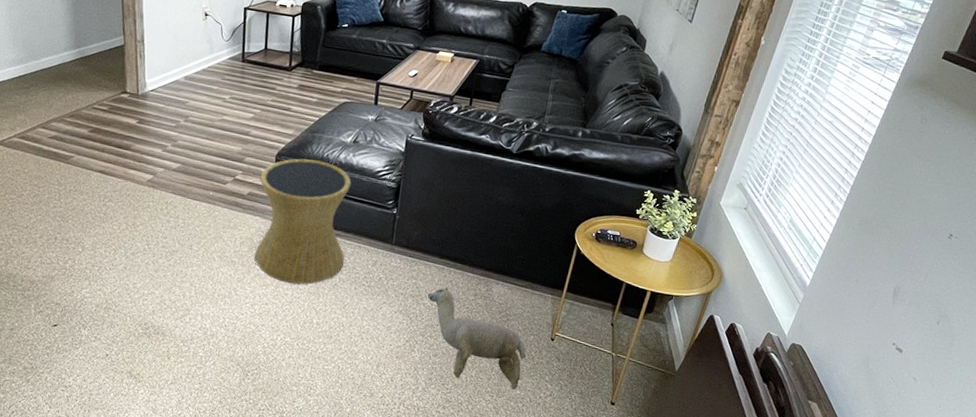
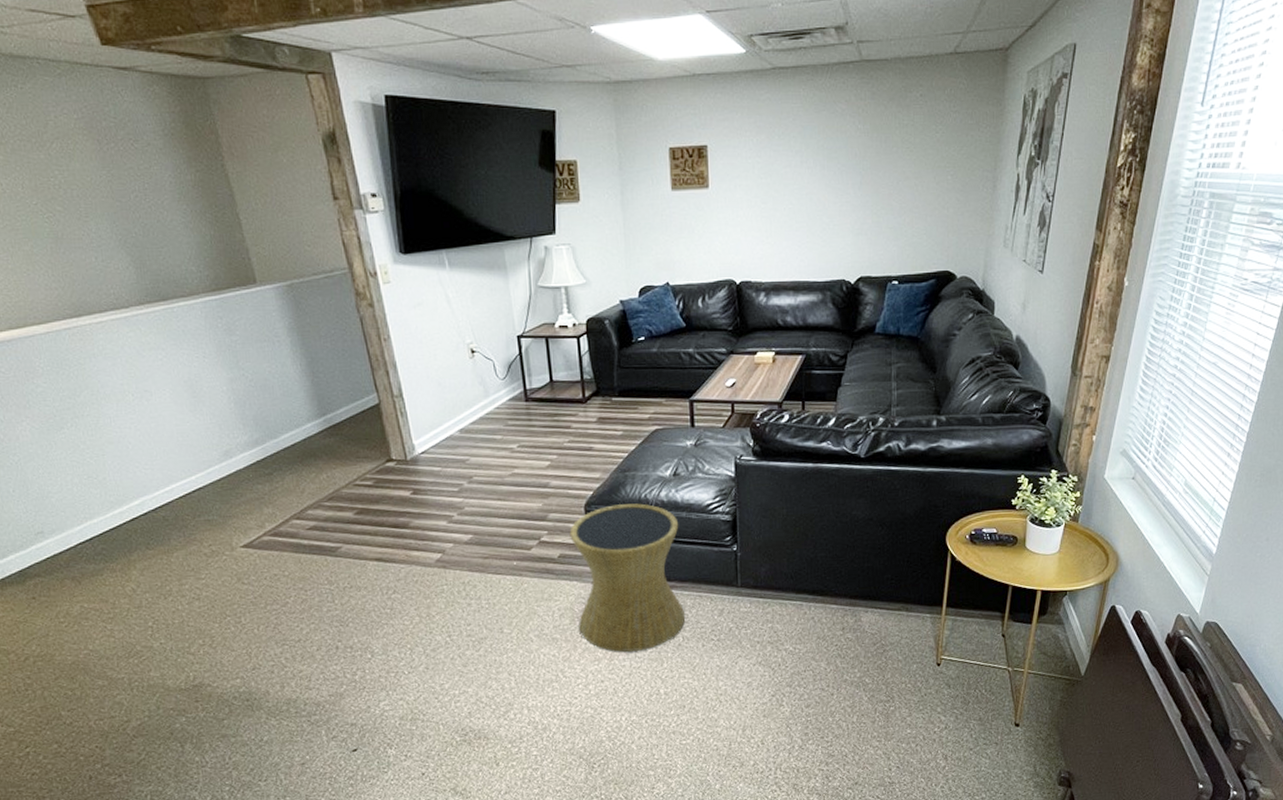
plush toy: present [428,286,526,390] -> none [789,624,911,730]

